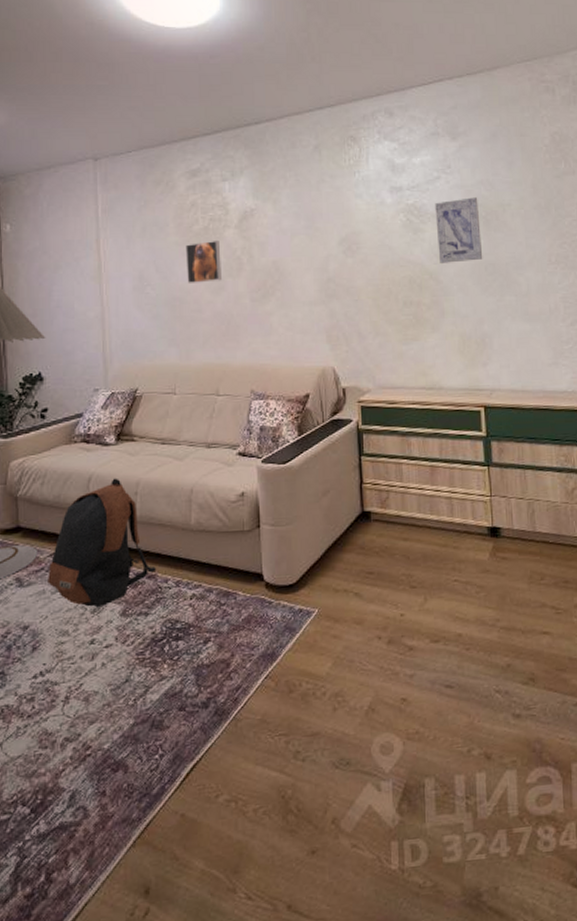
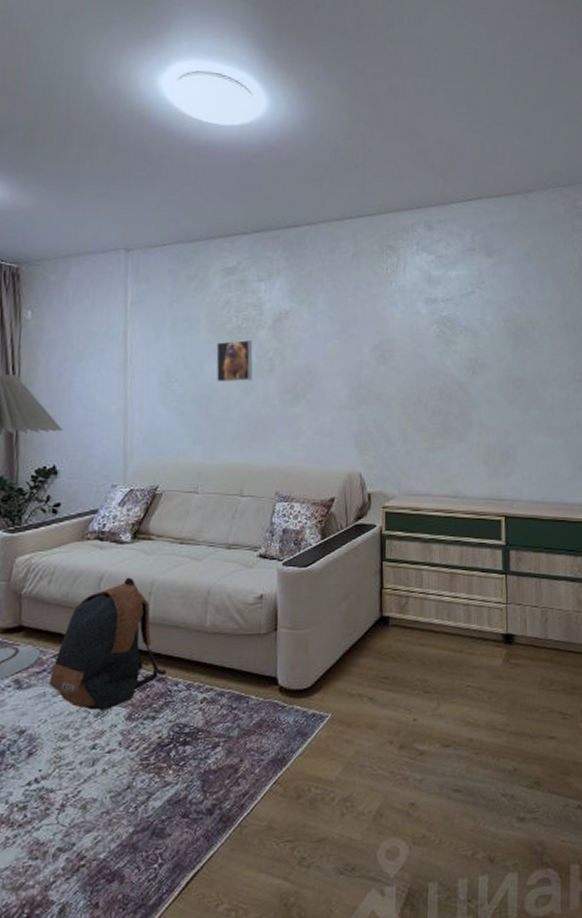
wall art: present [435,197,483,263] -> none [468,313,511,376]

